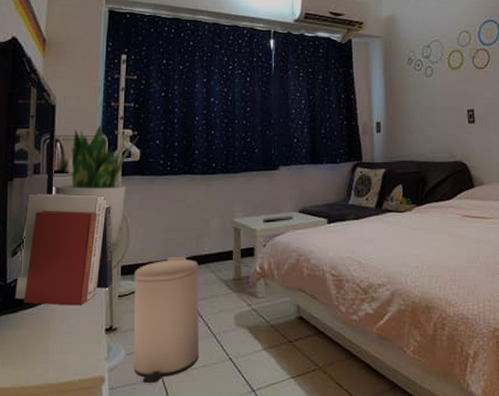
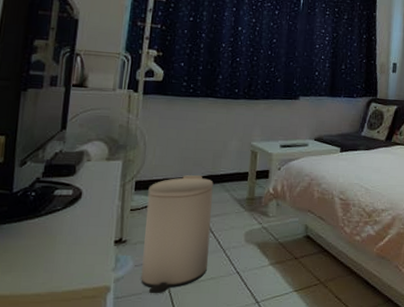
books: present [15,193,113,306] -> none [21,105,130,218]
planter: present [54,125,139,249] -> none [70,43,164,164]

